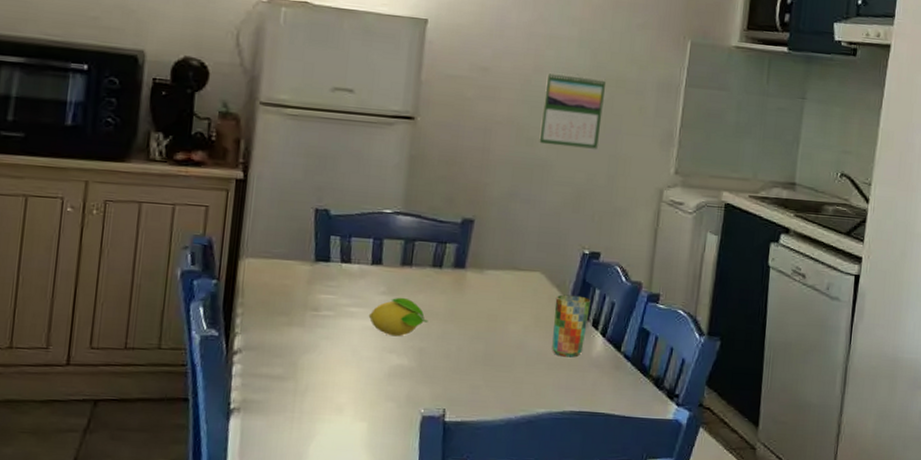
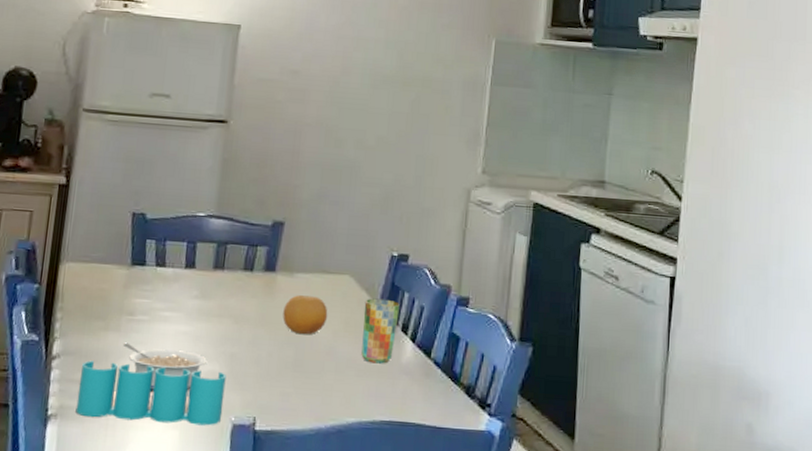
pen holder: none [259,355,415,418] -> present [75,360,226,426]
legume: none [307,337,395,384] -> present [122,342,207,390]
fruit: present [368,297,428,337] -> none [181,301,239,342]
fruit: none [472,291,519,330] -> present [283,295,328,335]
calendar: present [539,72,606,149] -> none [347,74,412,150]

